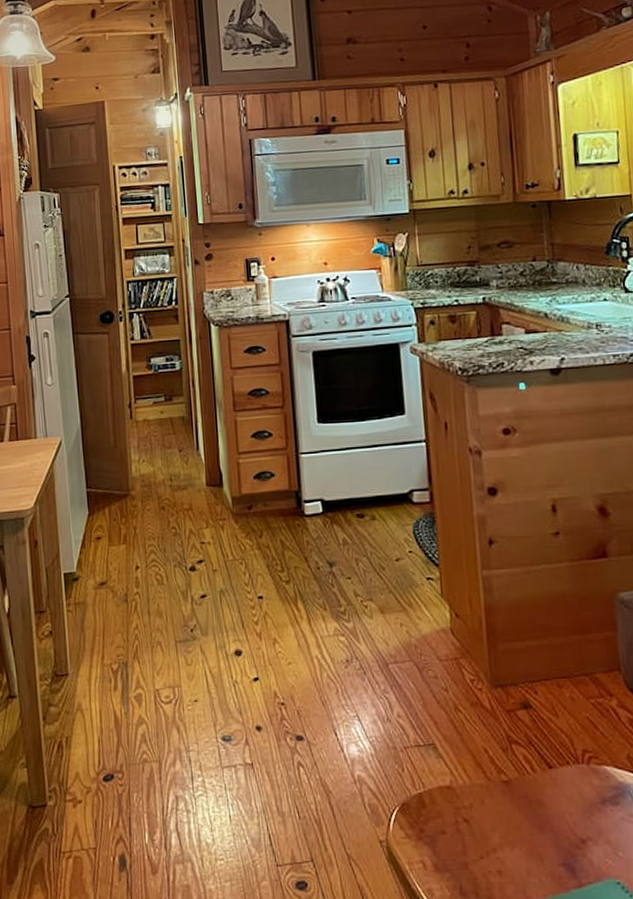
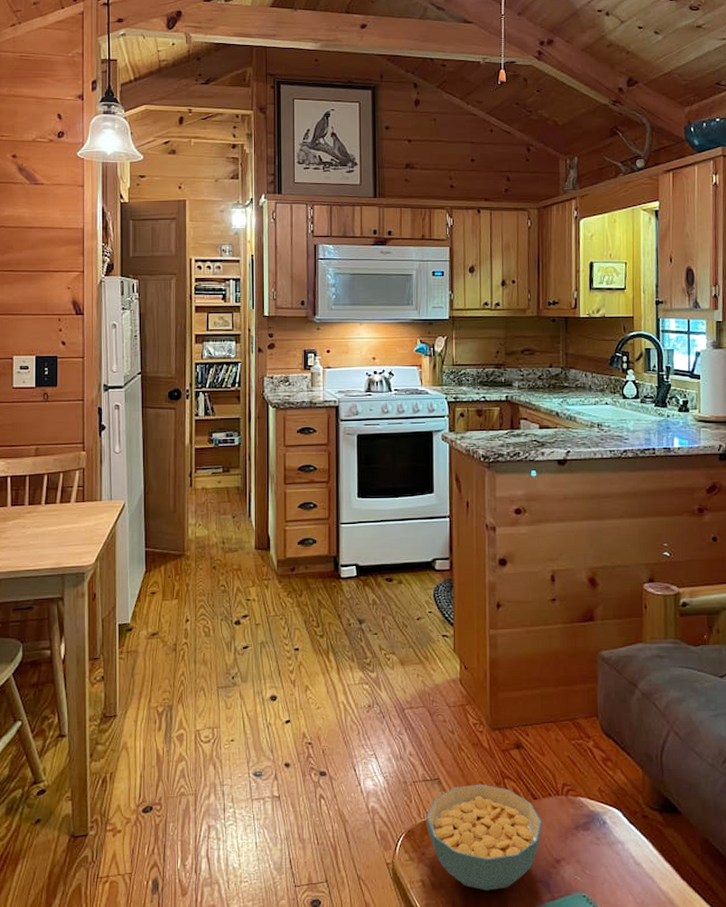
cereal bowl: none [422,750,561,875] -> present [426,784,542,891]

